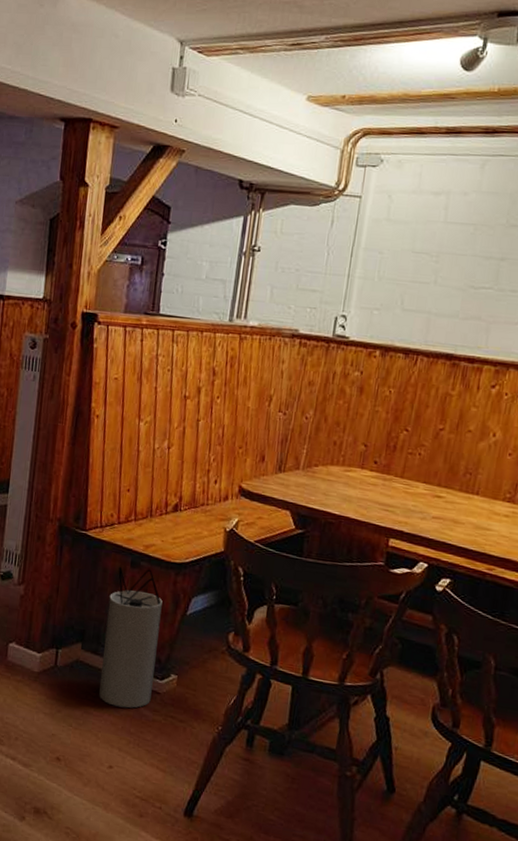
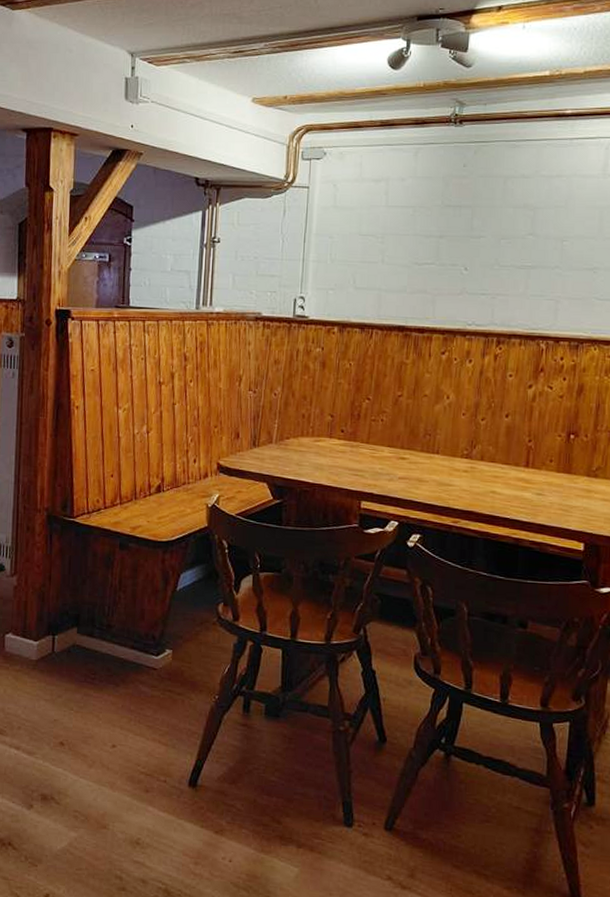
speaker: present [99,566,163,708] -> none [97,549,153,687]

